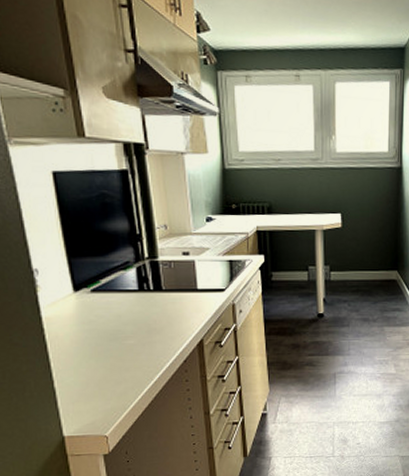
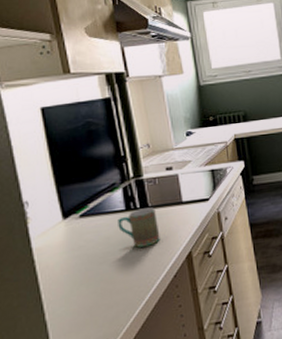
mug: none [130,291,172,329] -> present [118,207,160,248]

